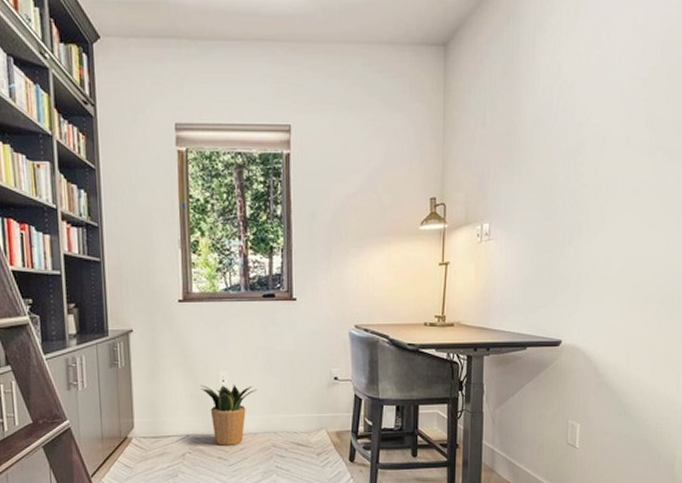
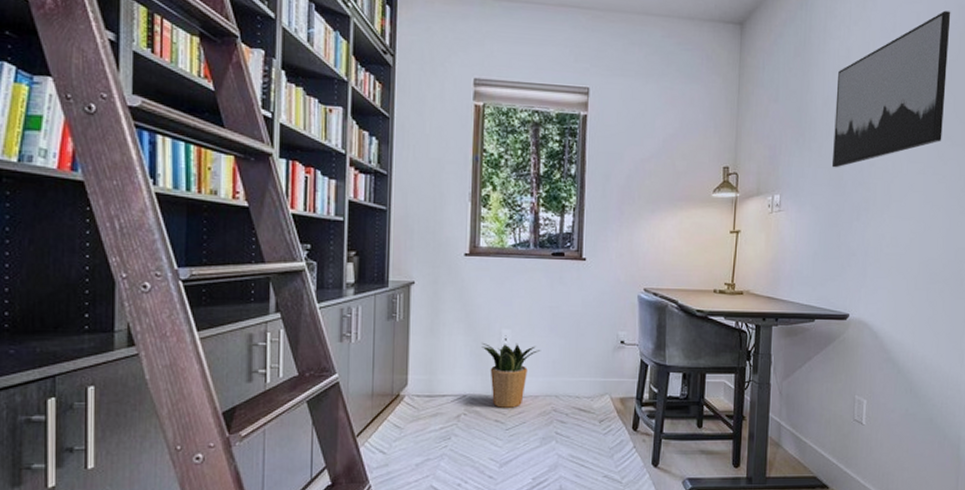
wall art: none [543,13,671,192] -> present [832,10,951,168]

